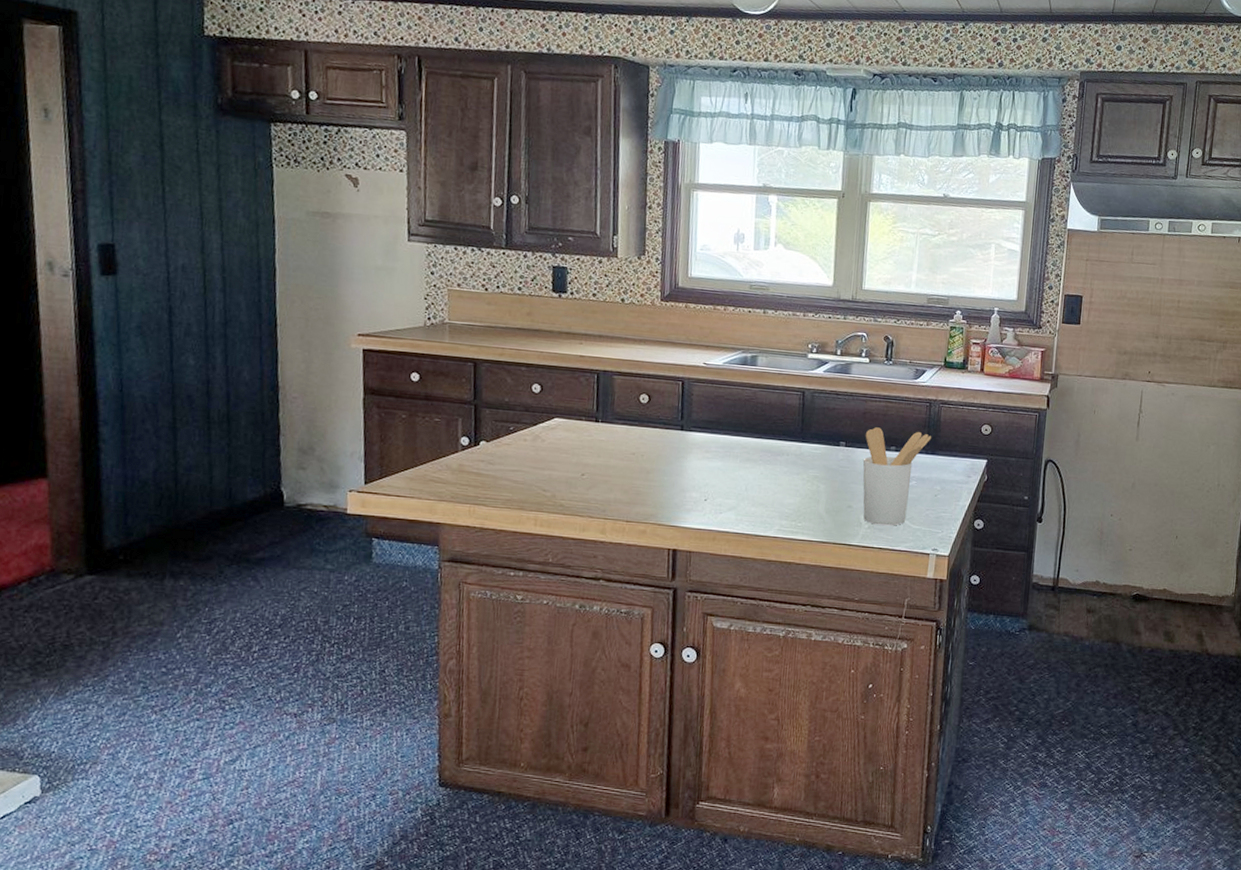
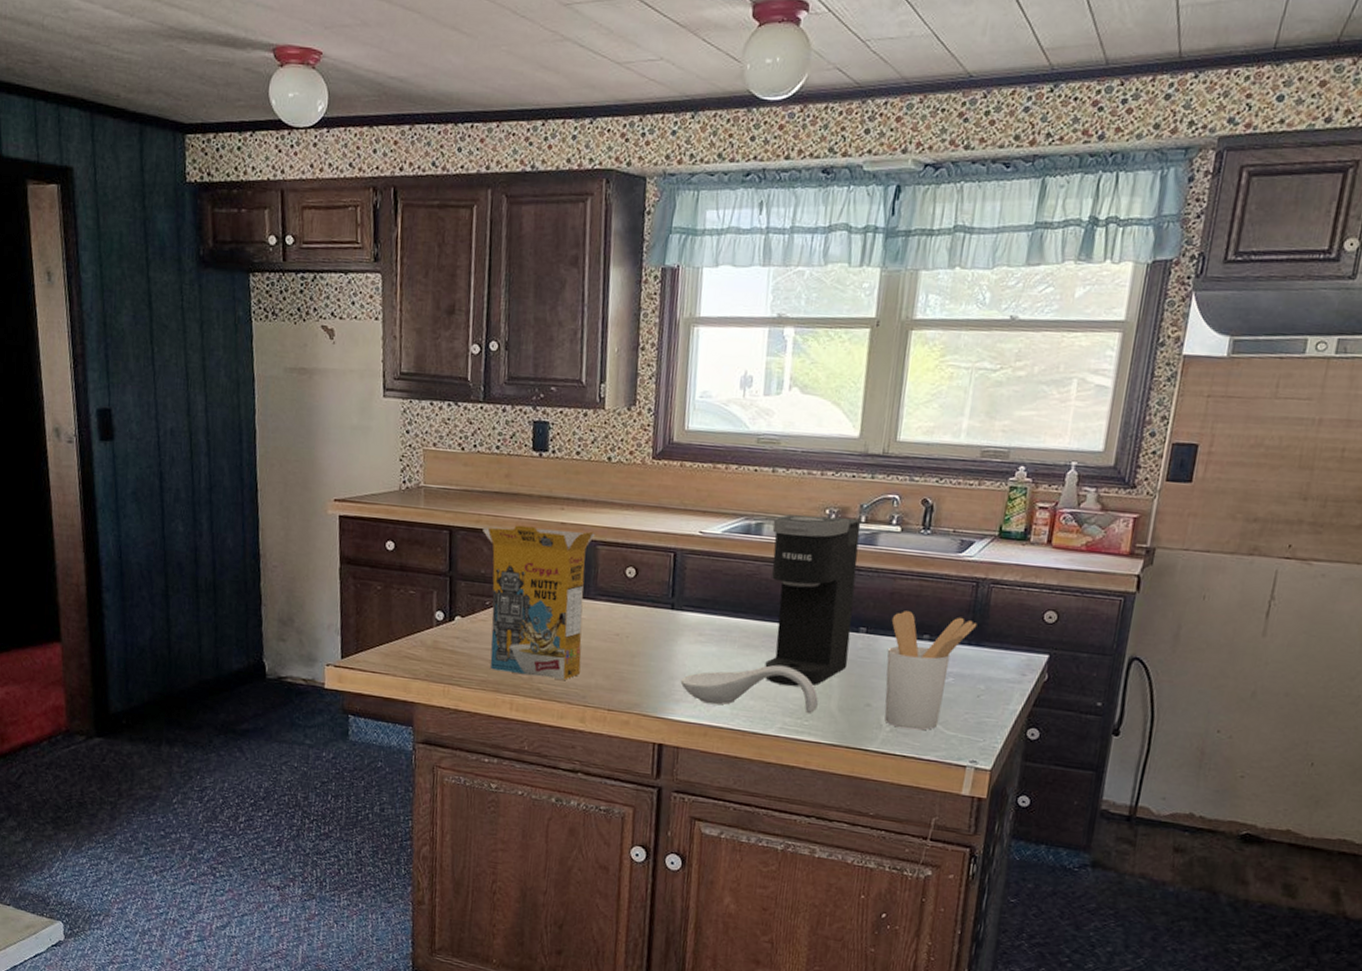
cereal box: none [506,357,611,496] -> present [483,525,595,680]
spoon rest: none [691,475,809,517] -> present [680,664,818,714]
coffee maker: none [763,348,838,493] -> present [765,514,861,686]

